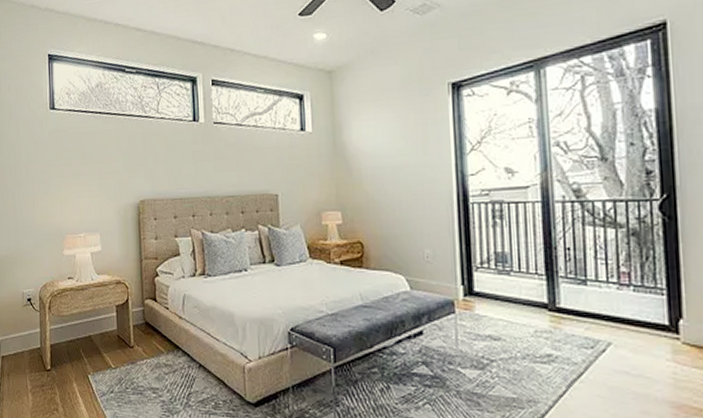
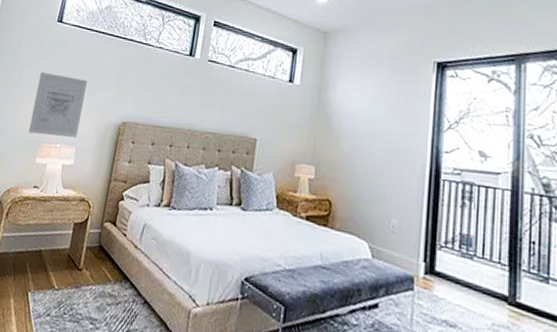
wall art: none [47,164,99,228] -> present [28,73,87,138]

